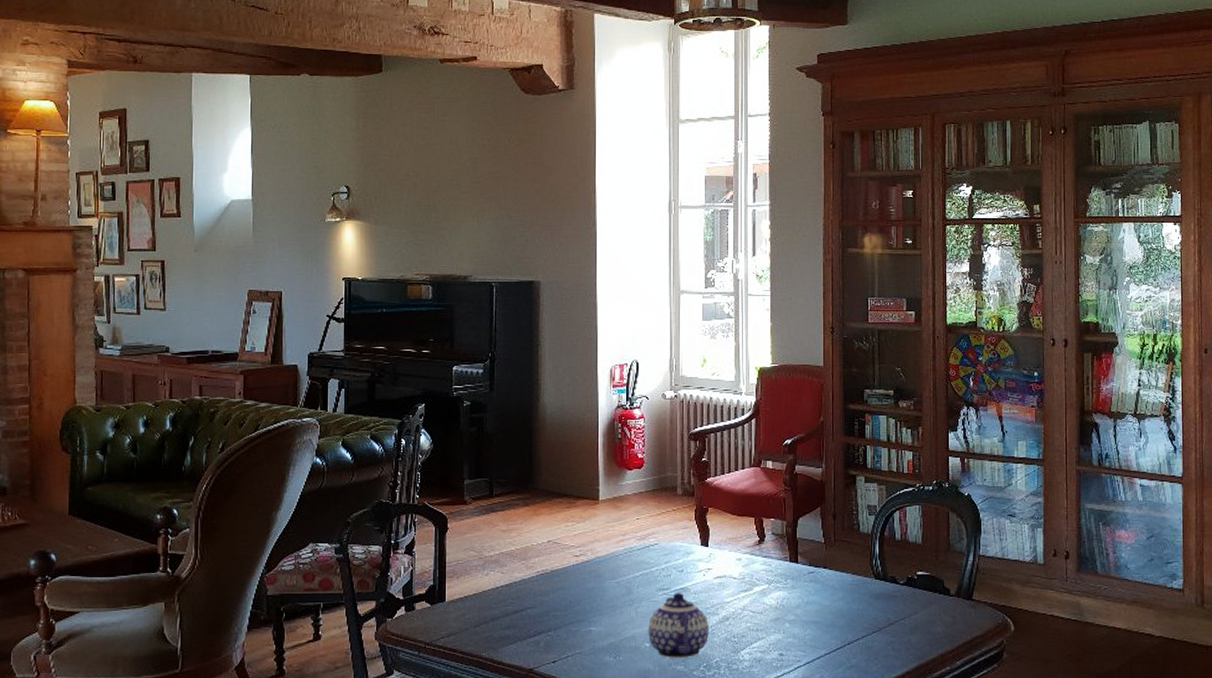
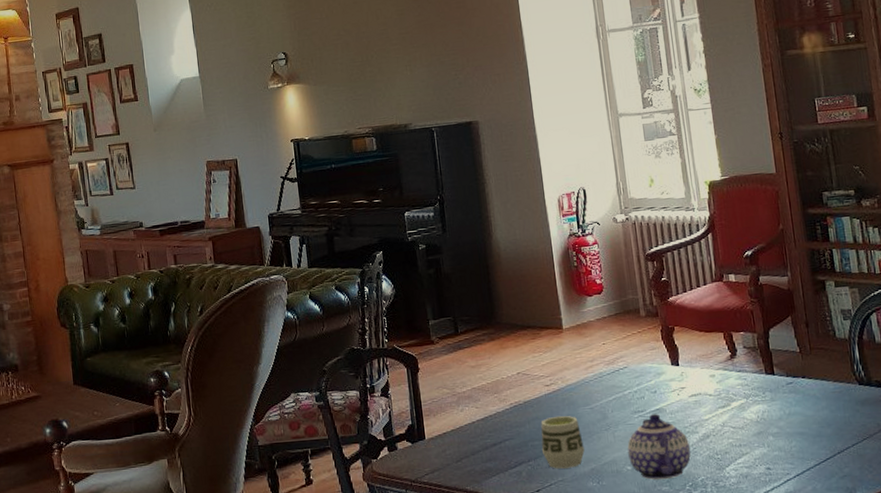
cup: none [564,587,605,641] -> present [540,415,585,469]

